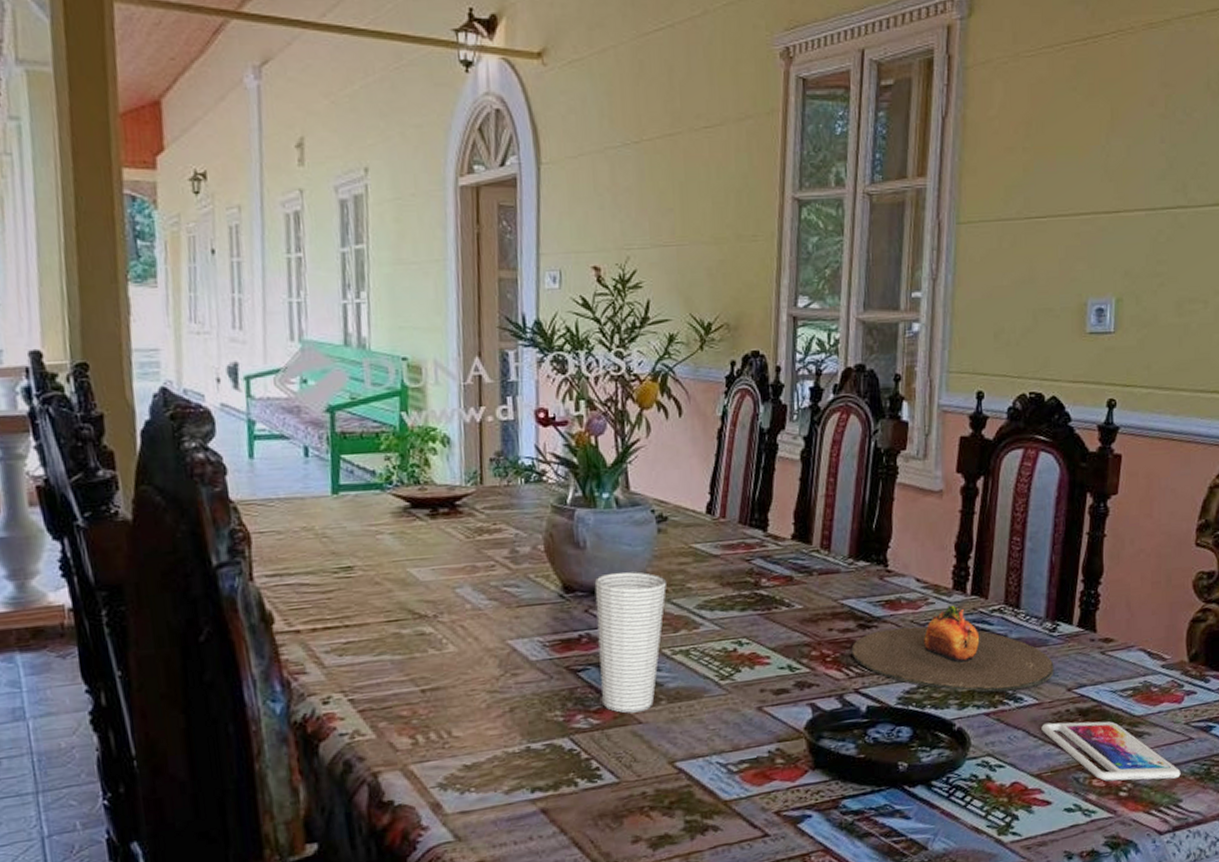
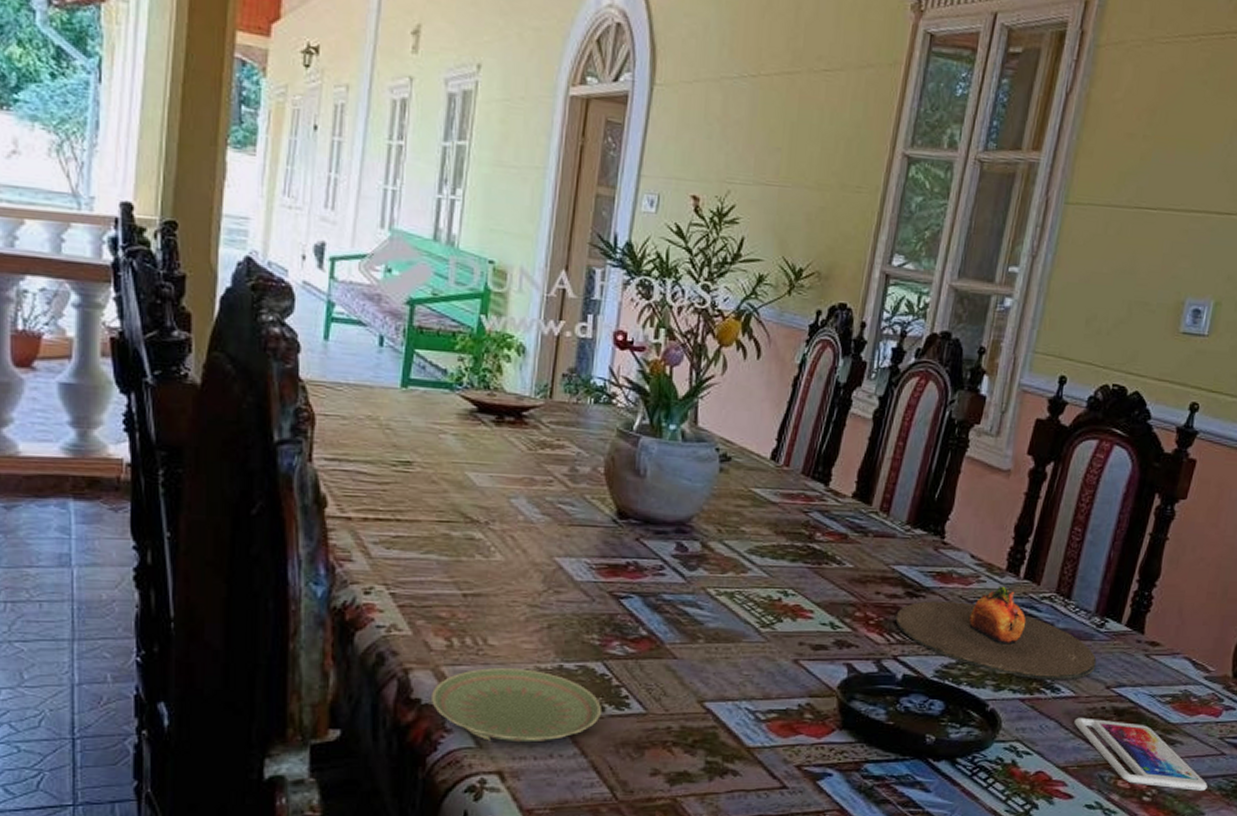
plate: none [404,755,574,833] -> present [432,668,601,743]
cup: present [594,571,666,713] -> none [641,505,721,647]

